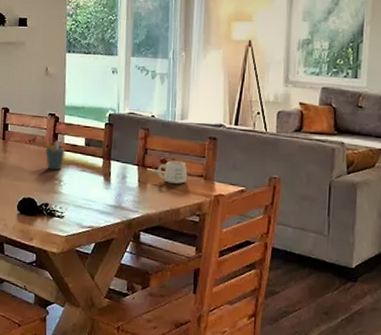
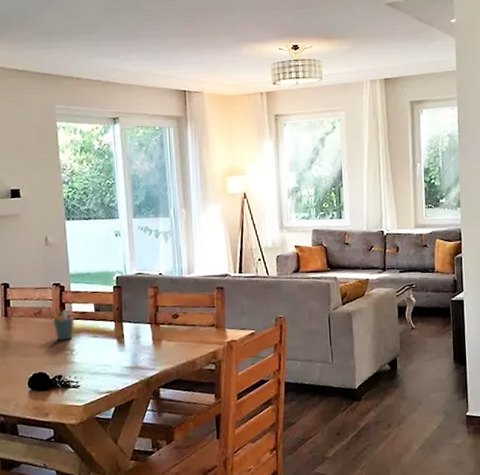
mug: present [158,160,187,184] -> none [170,314,199,336]

